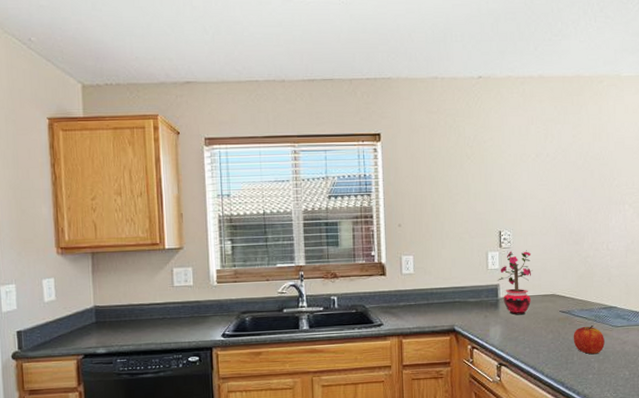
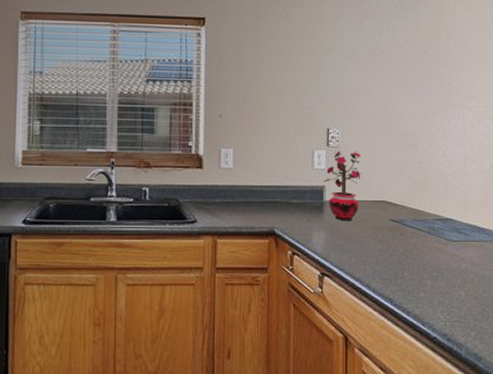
apple: present [573,325,605,355] -> none [404,238,439,270]

